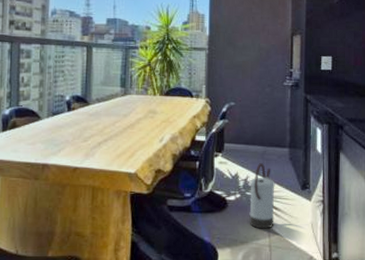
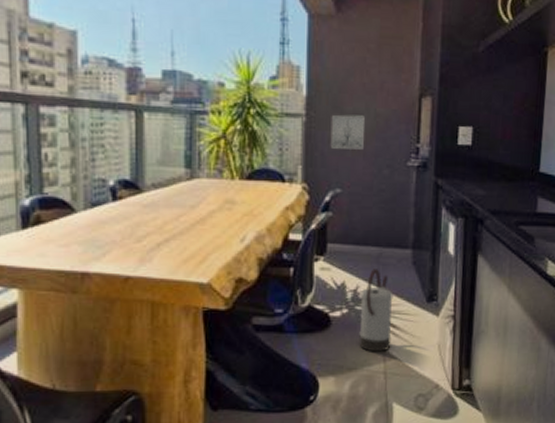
wall art: none [226,48,251,74] -> present [330,114,364,150]

